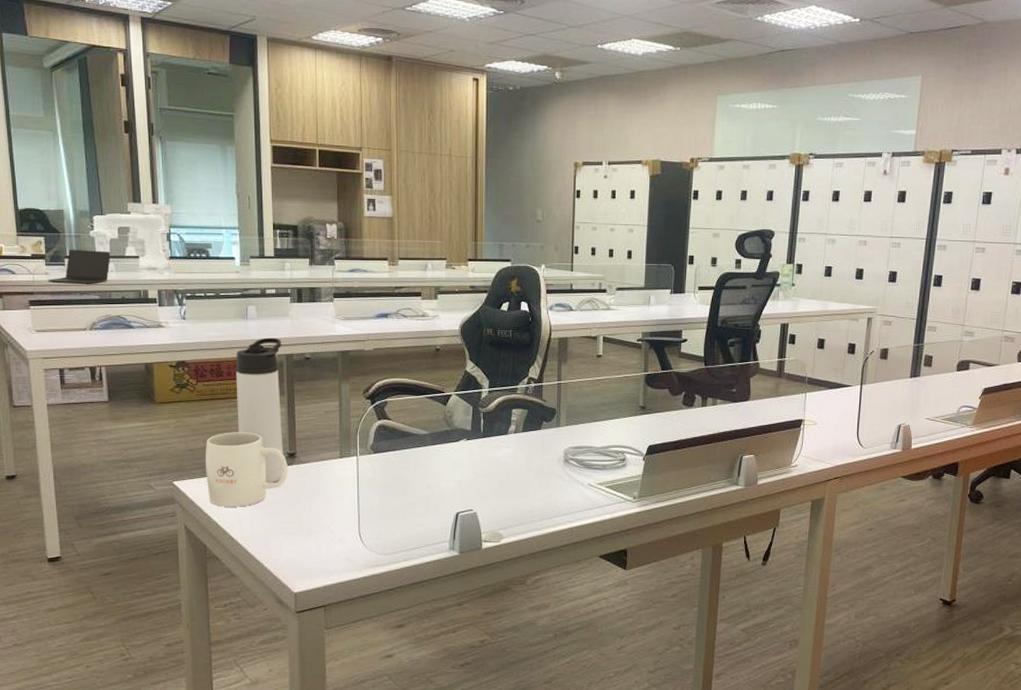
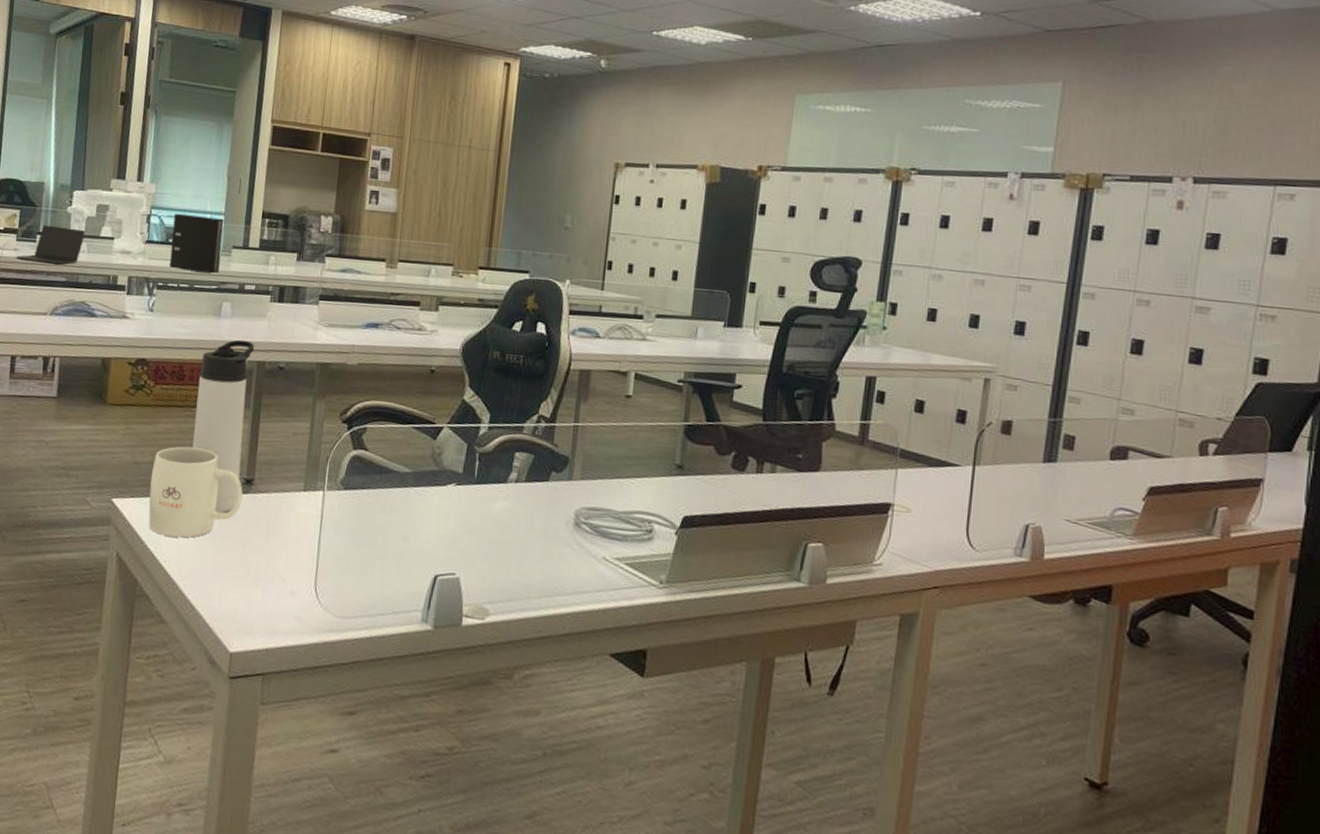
binder: none [192,230,240,282] -> present [169,213,224,274]

